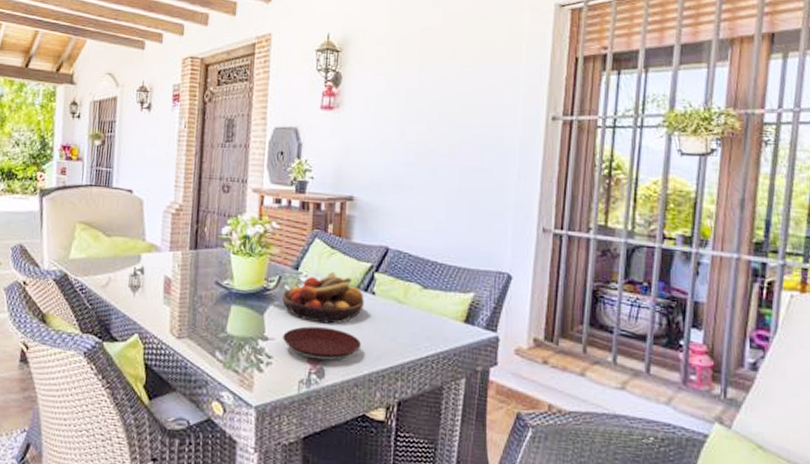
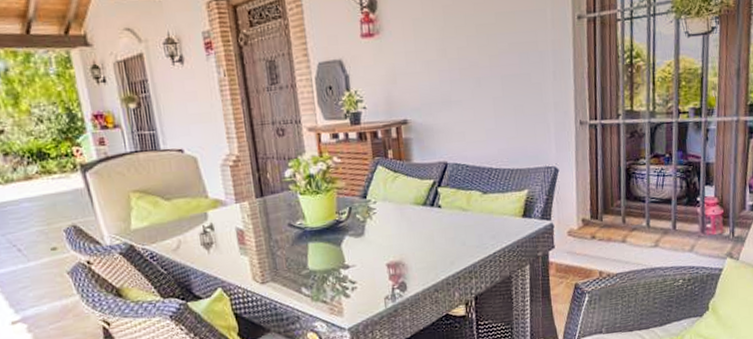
fruit bowl: present [281,271,364,324] -> none [354,193,433,243]
plate: present [283,326,362,362] -> none [362,245,436,278]

